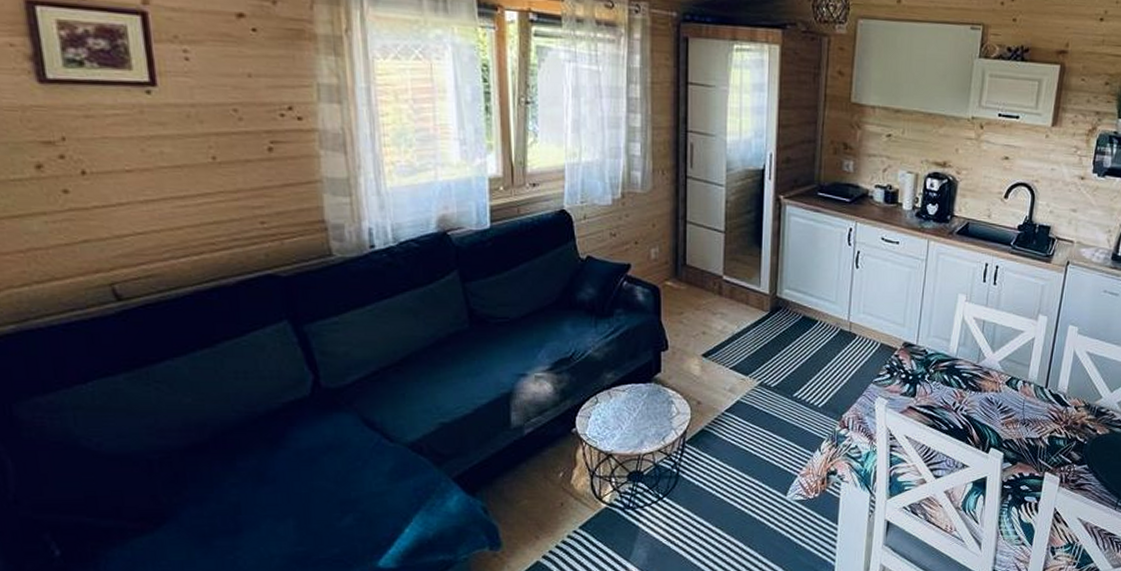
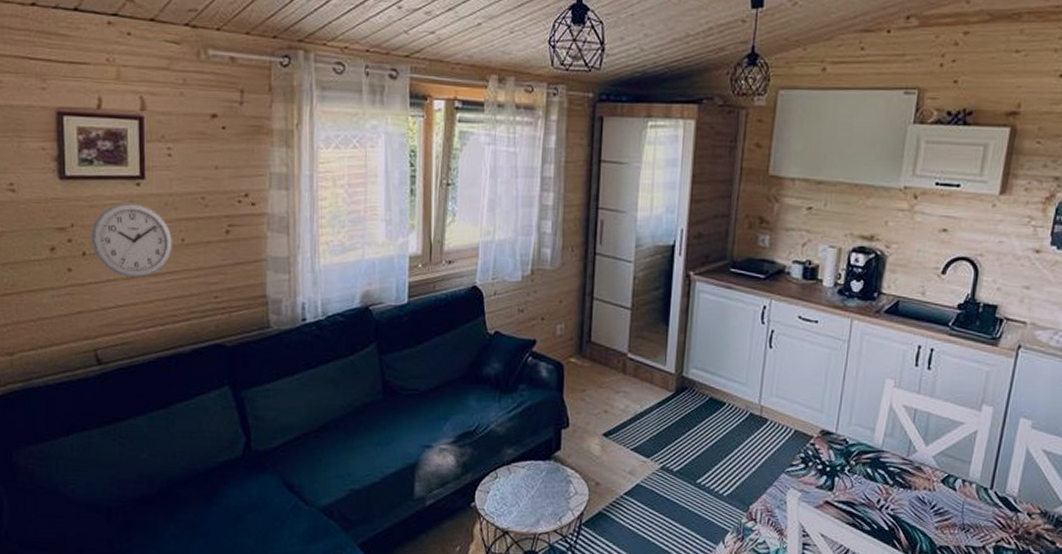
wall clock: none [90,113,201,202] -> present [91,202,172,278]

